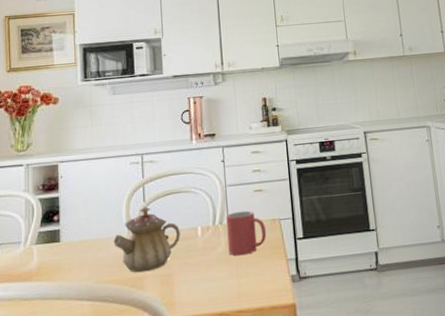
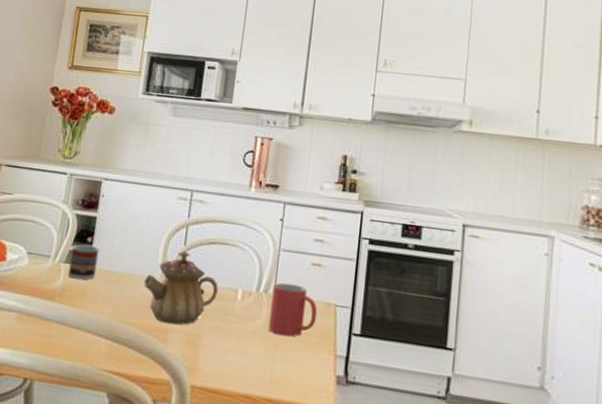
cup: none [41,223,68,256] -> present [68,244,100,280]

